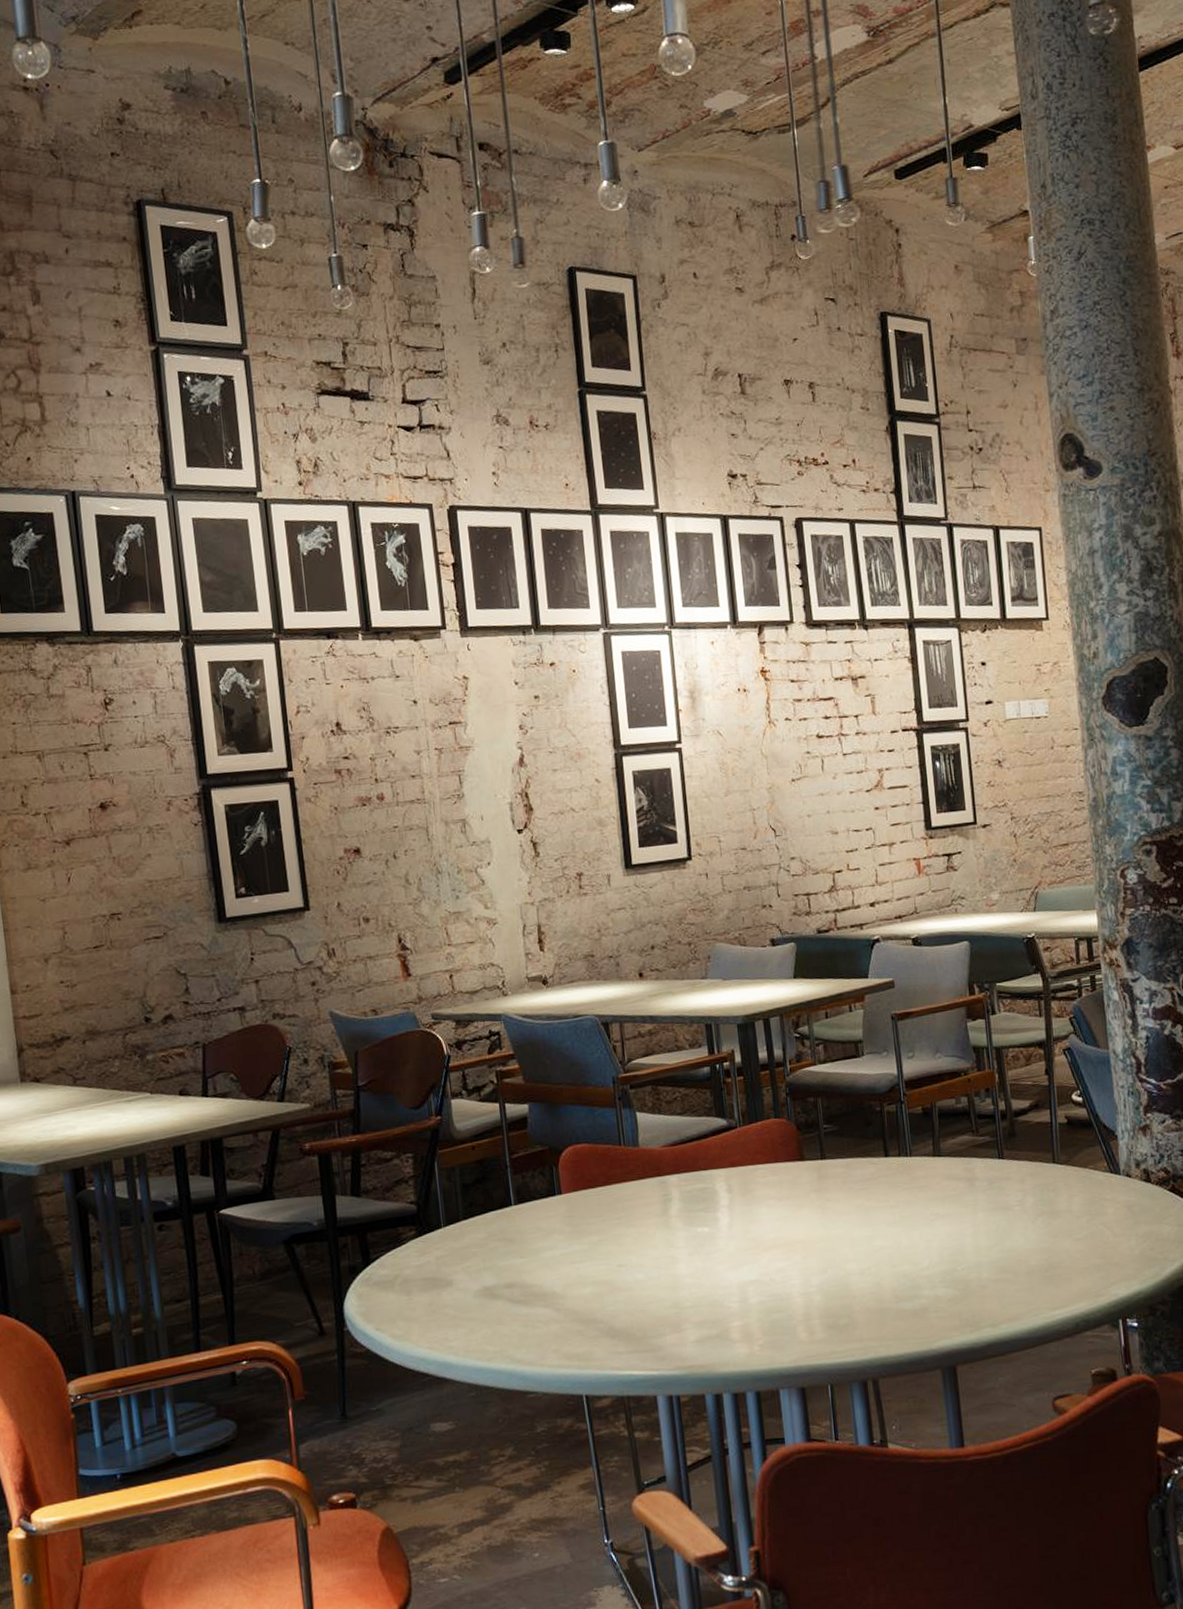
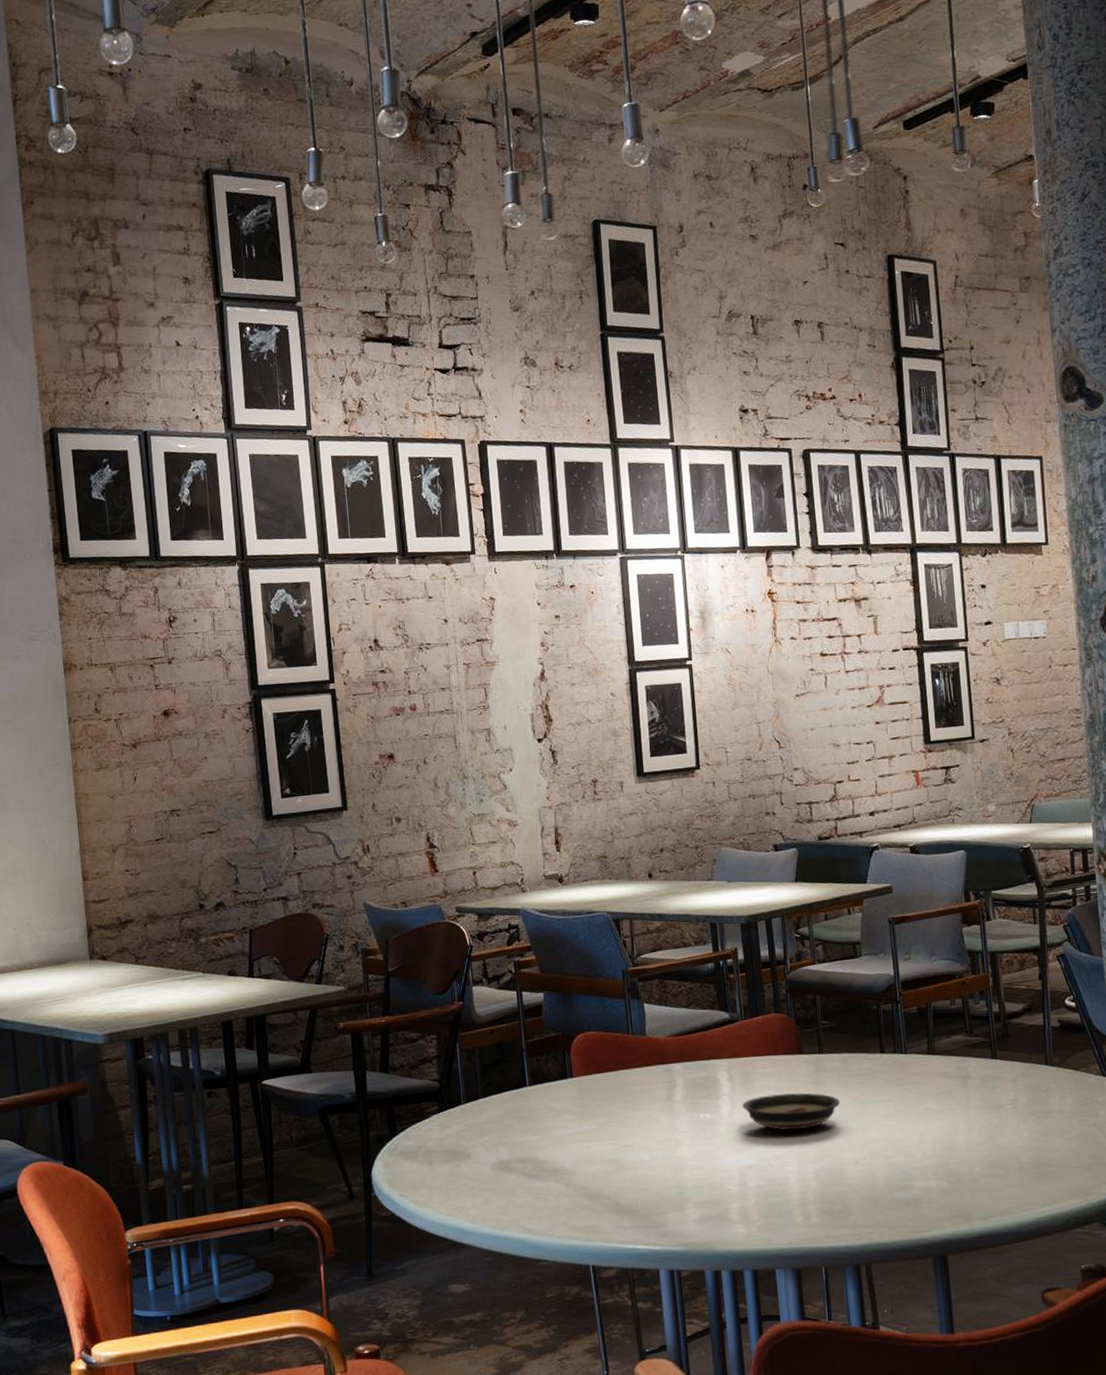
saucer: none [742,1201,844,1242] -> present [742,1093,840,1131]

